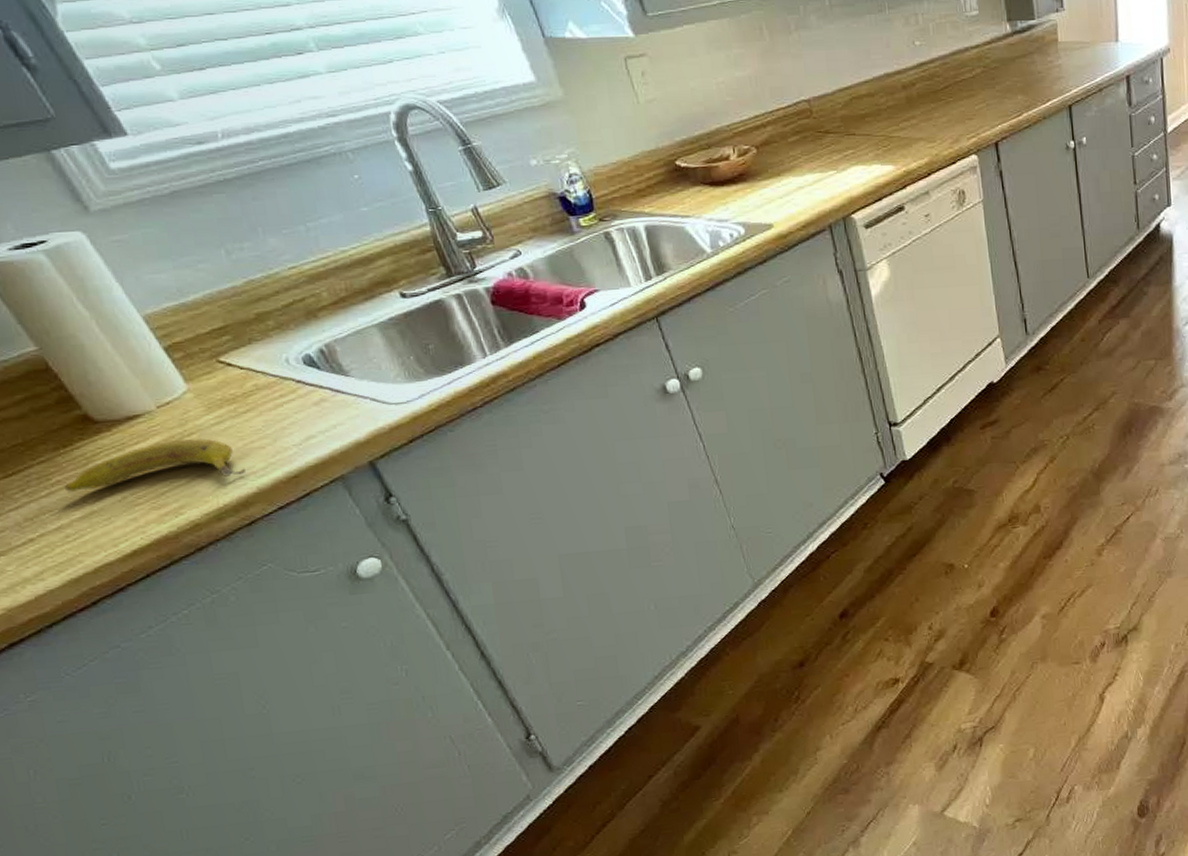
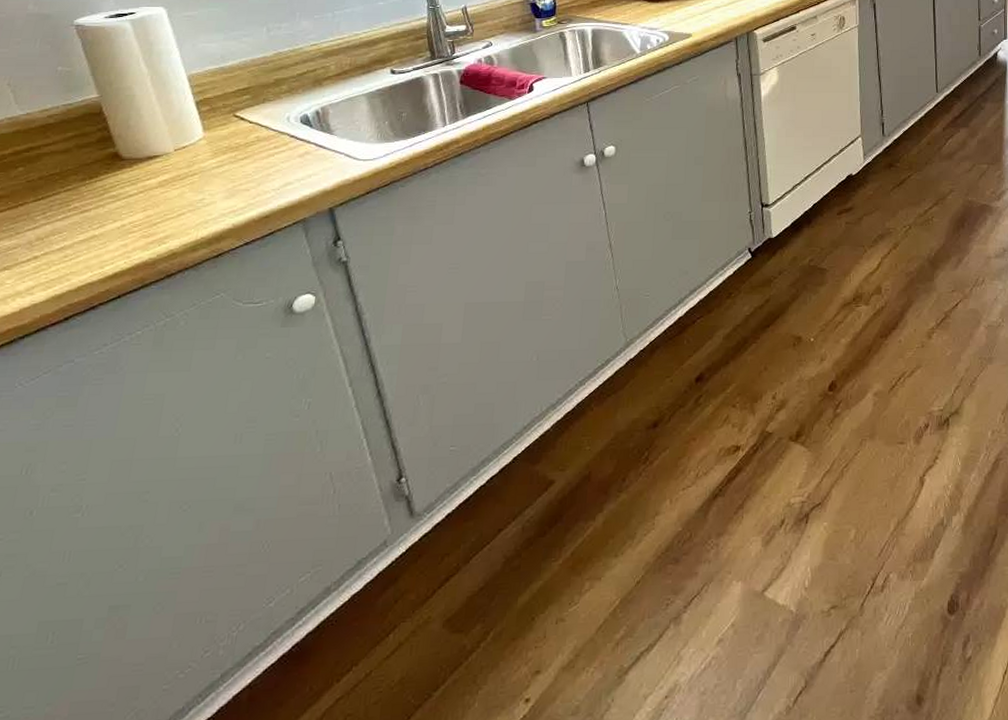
fruit: present [64,438,245,492] -> none [78,179,228,217]

